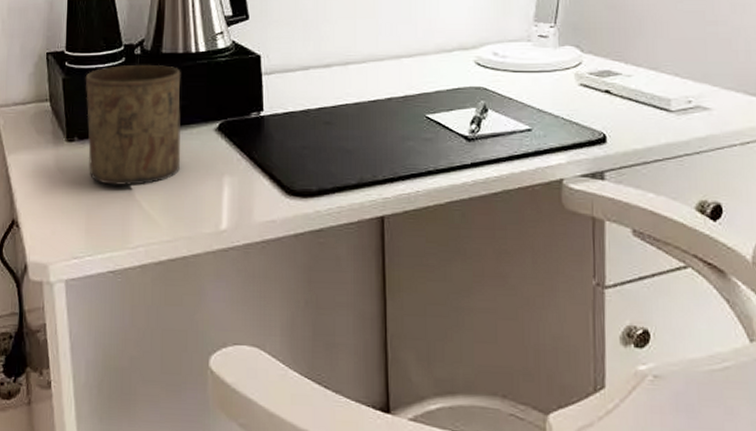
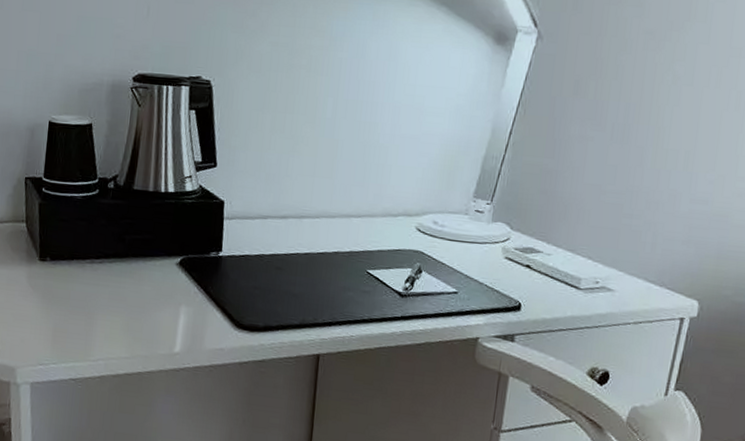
cup: present [85,64,181,187] -> none [58,196,150,307]

